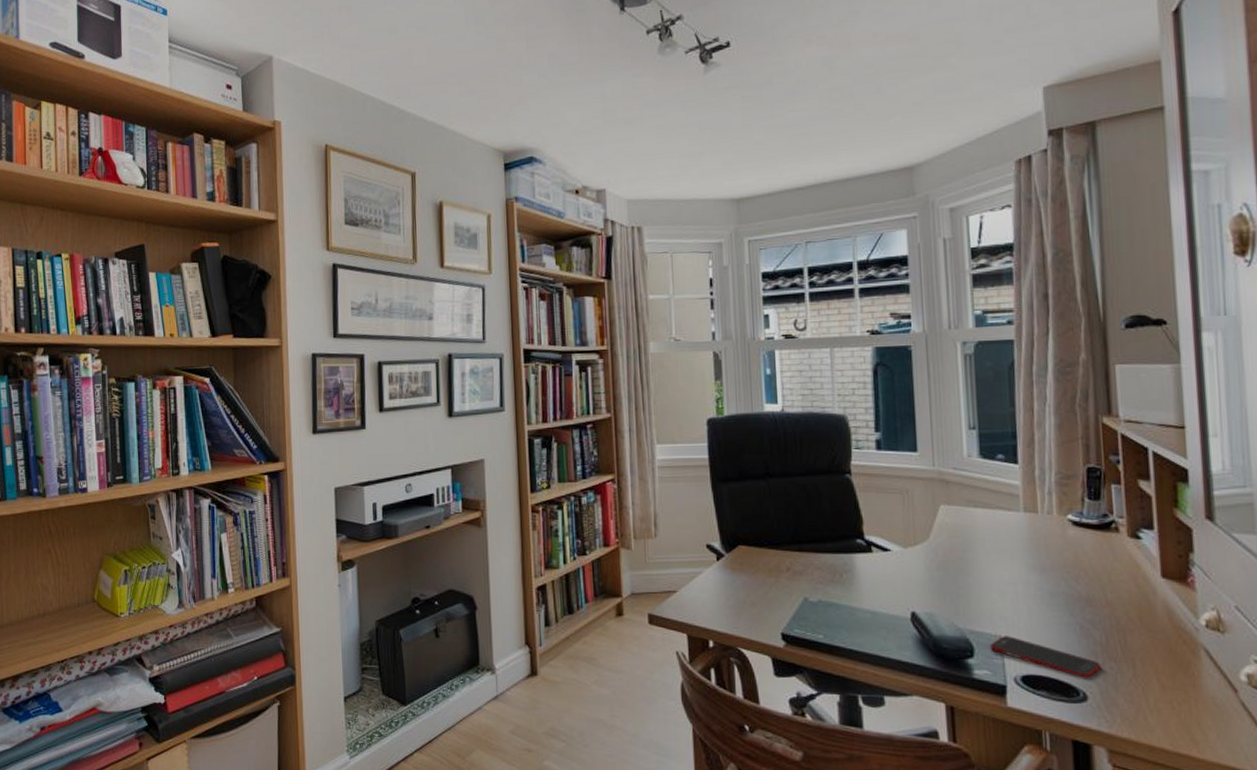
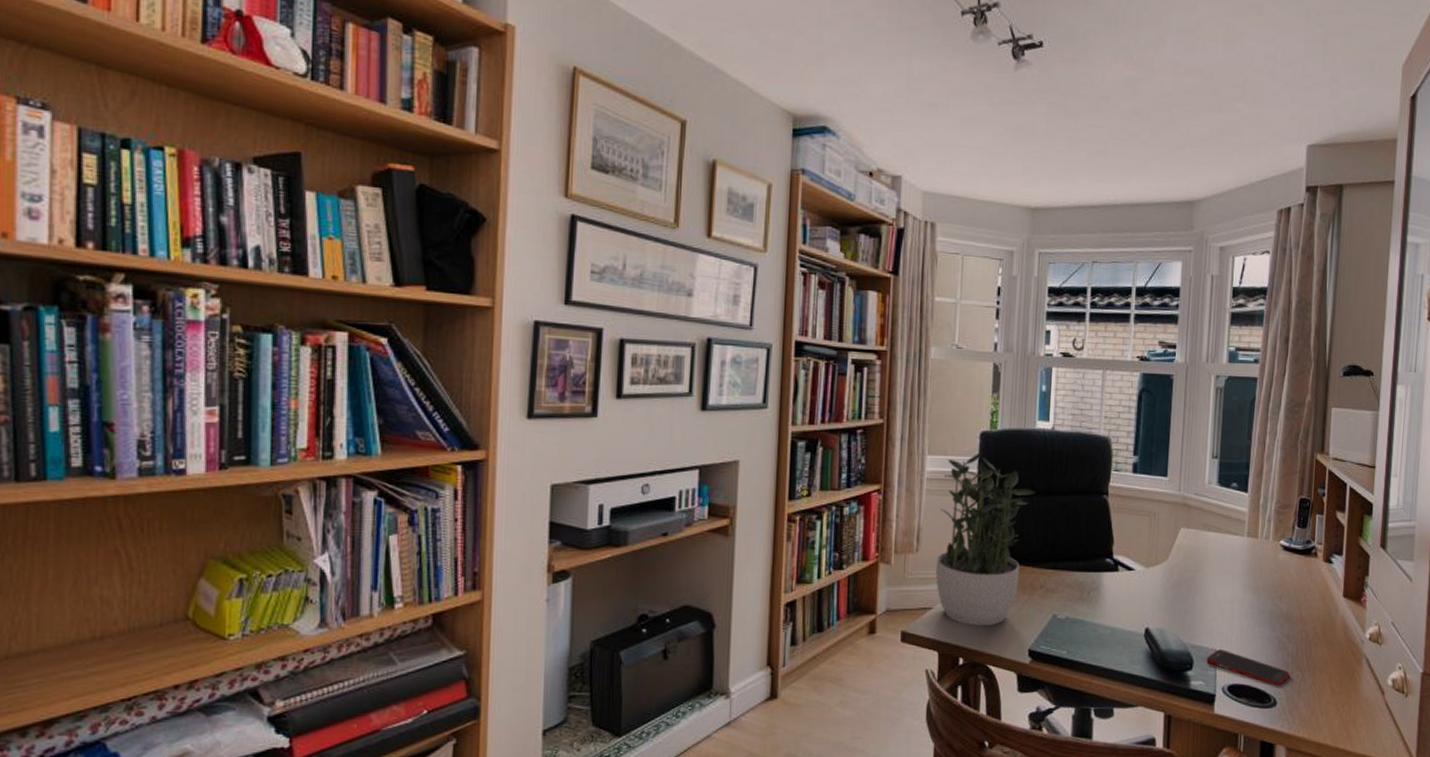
potted plant: none [674,437,772,610] -> present [935,451,1036,627]

